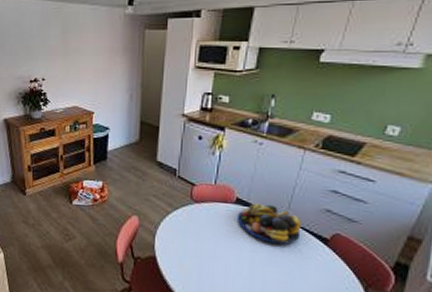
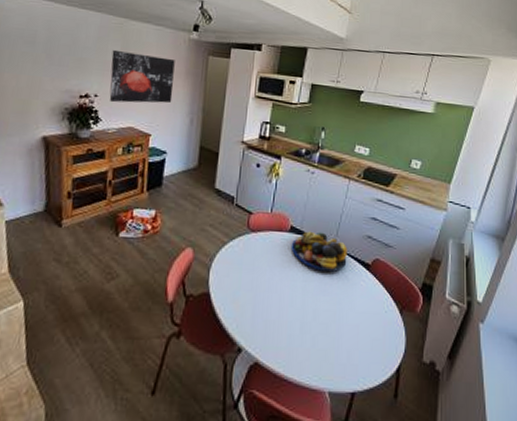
wall art: none [54,34,112,85] -> present [109,49,175,104]

